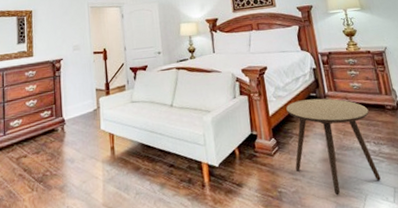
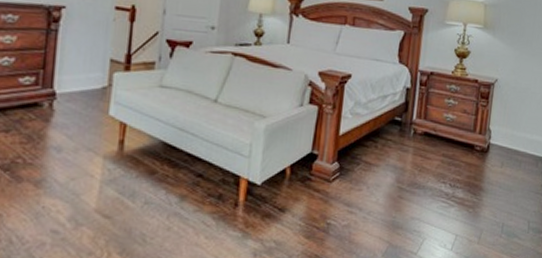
side table: present [286,98,381,196] -> none [353,123,455,236]

